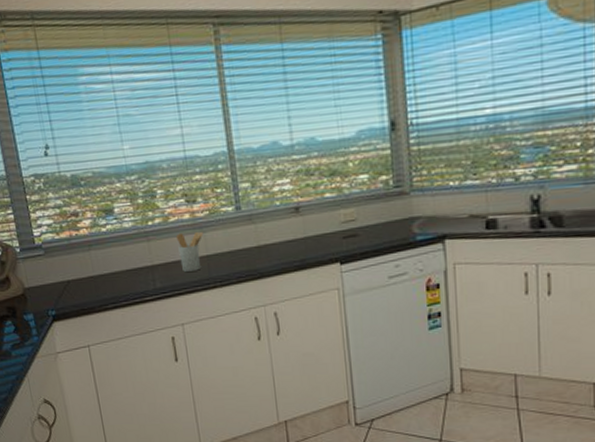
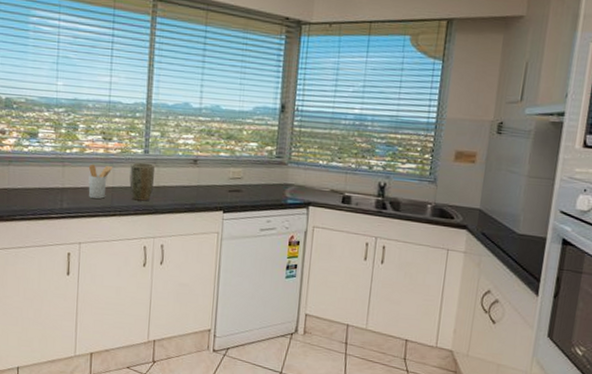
plant pot: none [223,220,254,267] -> present [129,162,155,201]

